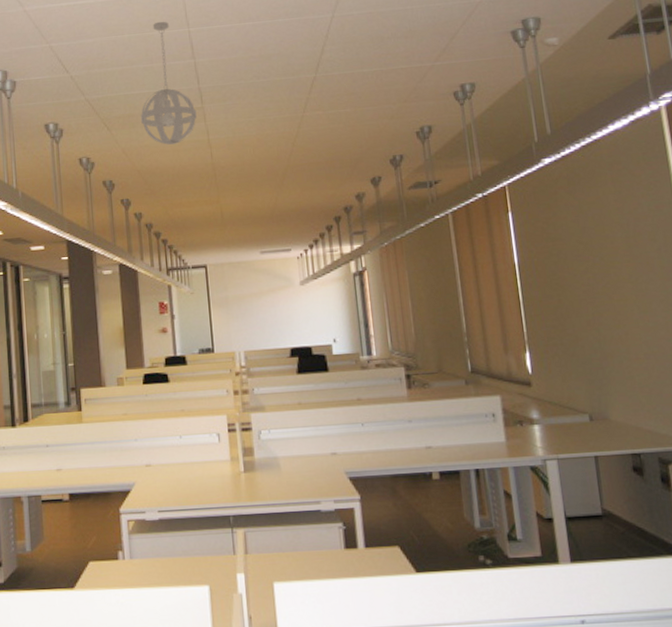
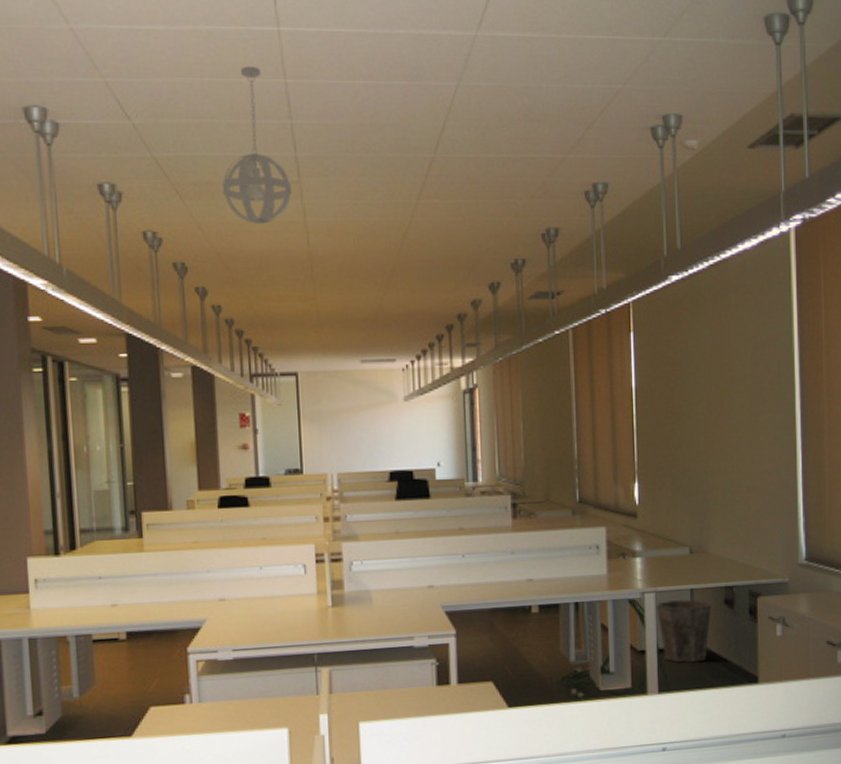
waste bin: none [559,466,620,533] -> present [656,599,712,664]

